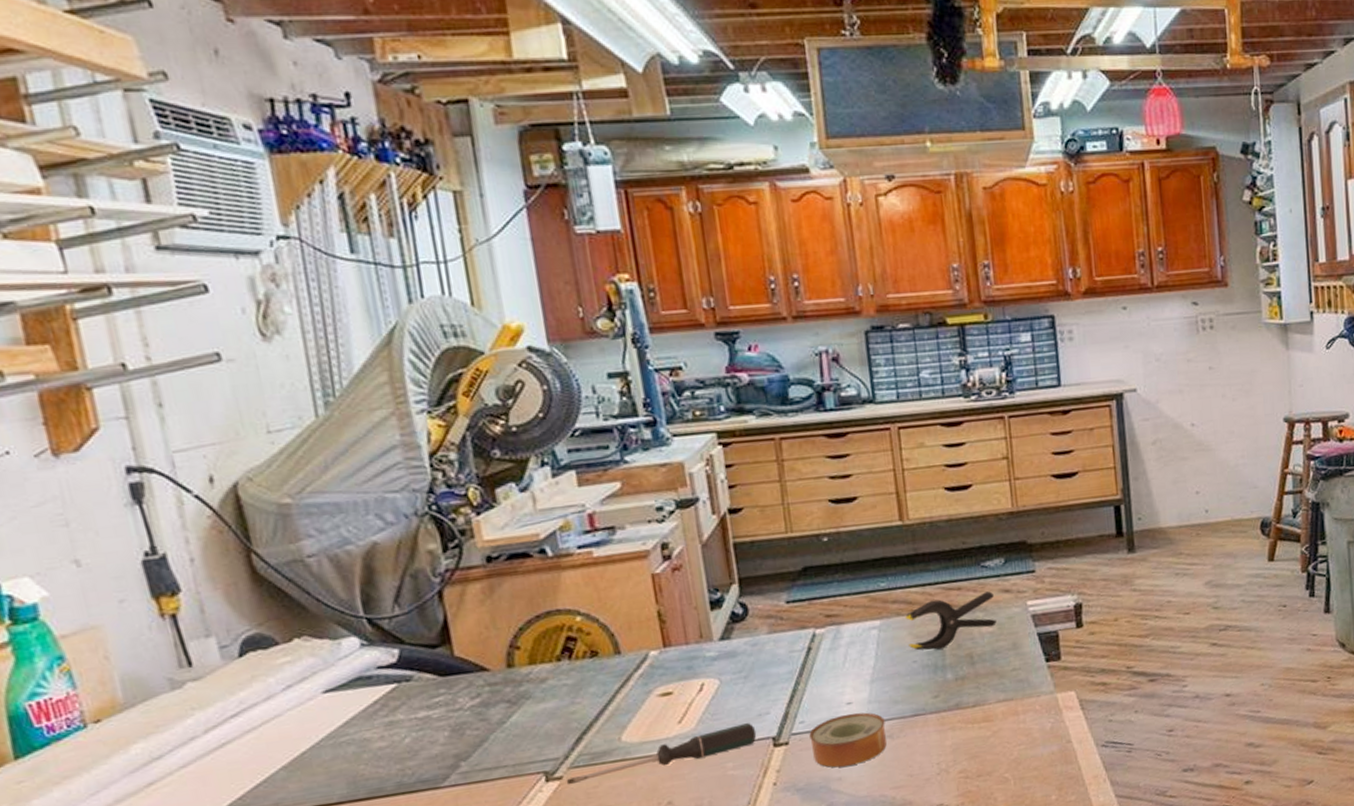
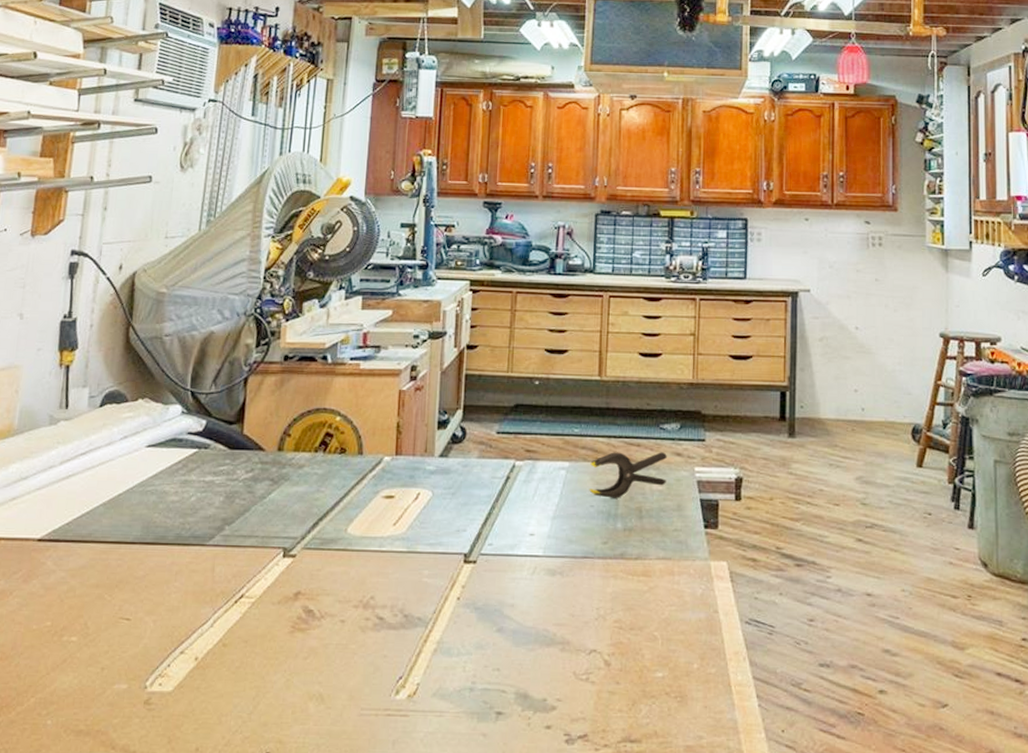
screwdriver: present [566,722,757,785] -> none [298,535,453,564]
adhesive tape: present [809,712,887,768] -> none [494,544,559,594]

